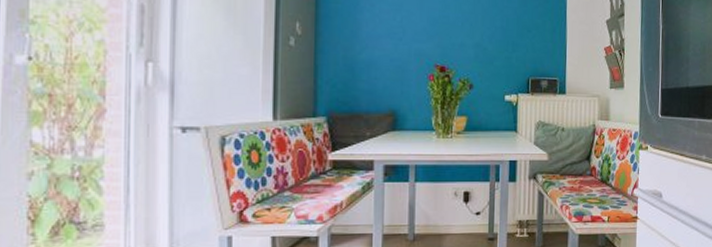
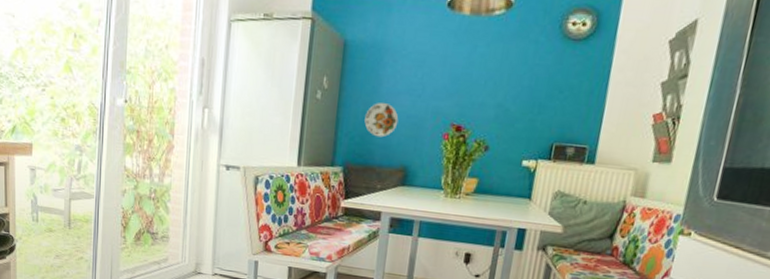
decorative plate: none [346,47,382,83] -> present [364,103,399,138]

